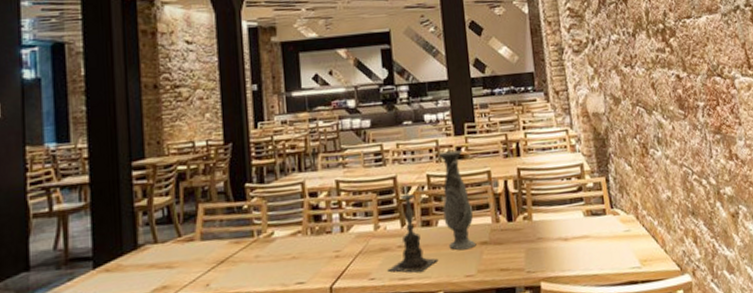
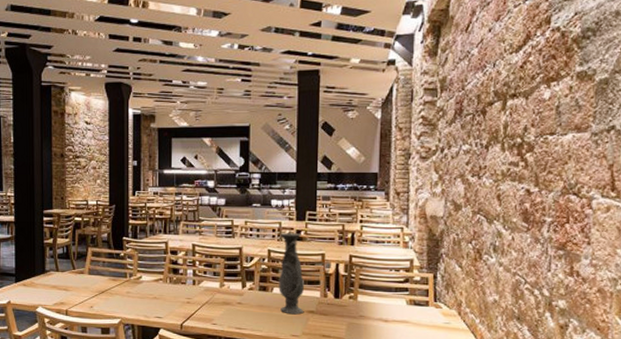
candle holder: present [387,185,437,273] -> none [227,255,269,326]

